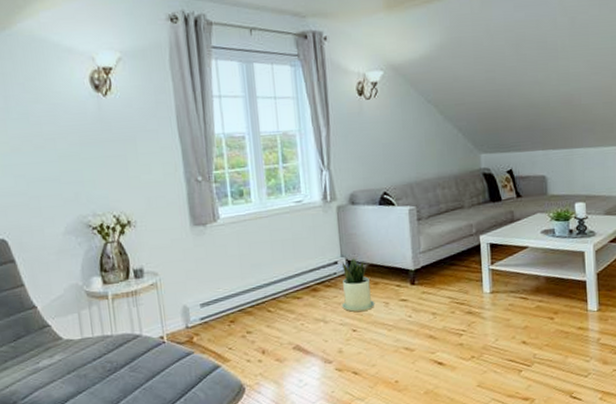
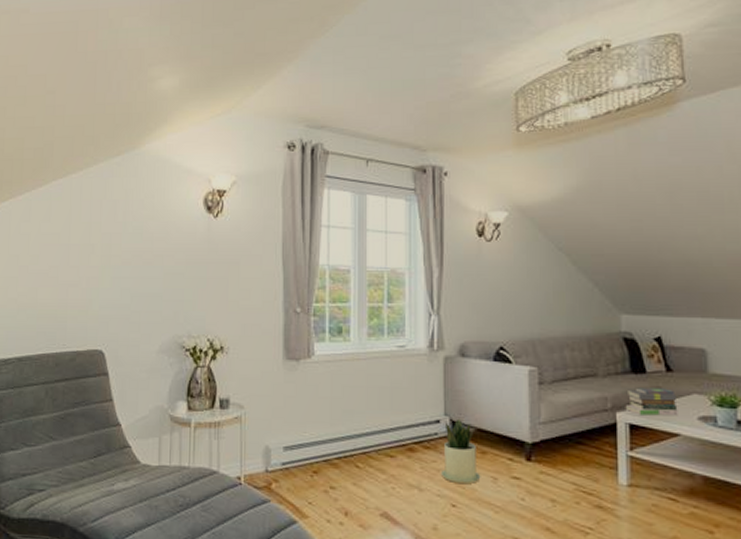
books: none [486,211,526,236] -> present [625,387,678,416]

